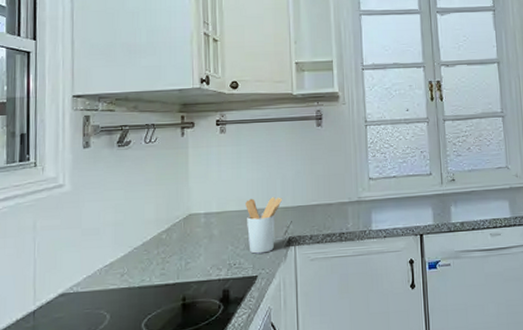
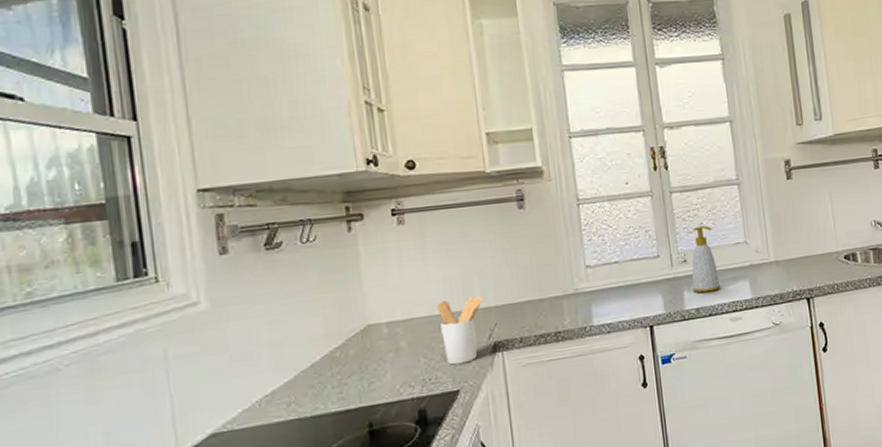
soap bottle: none [459,151,484,209] -> present [691,226,721,293]

